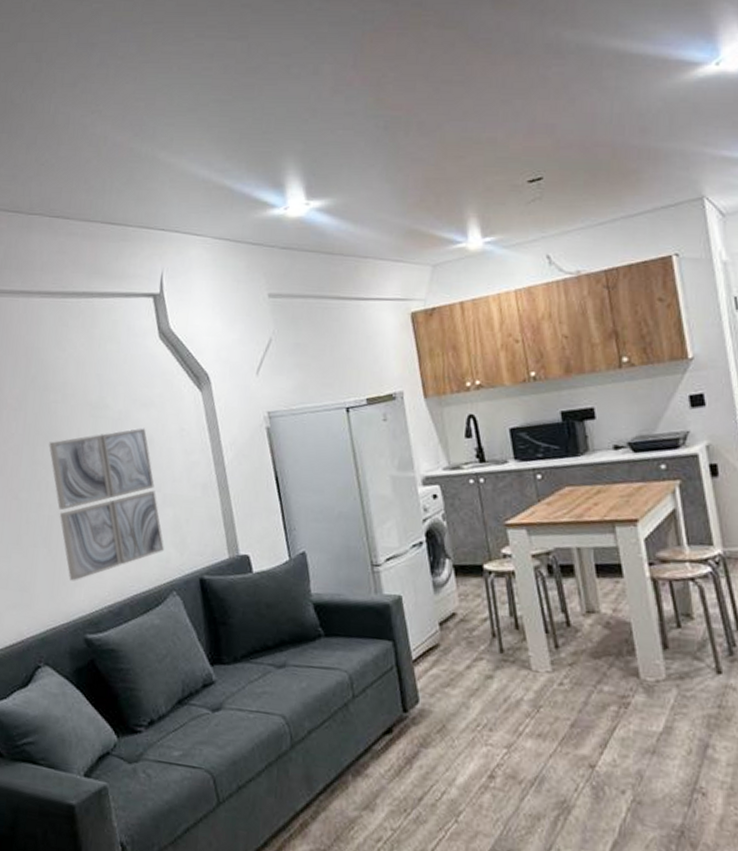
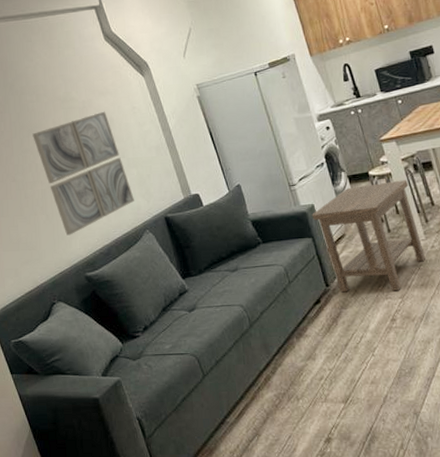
side table: none [397,581,550,738] -> present [312,180,426,293]

